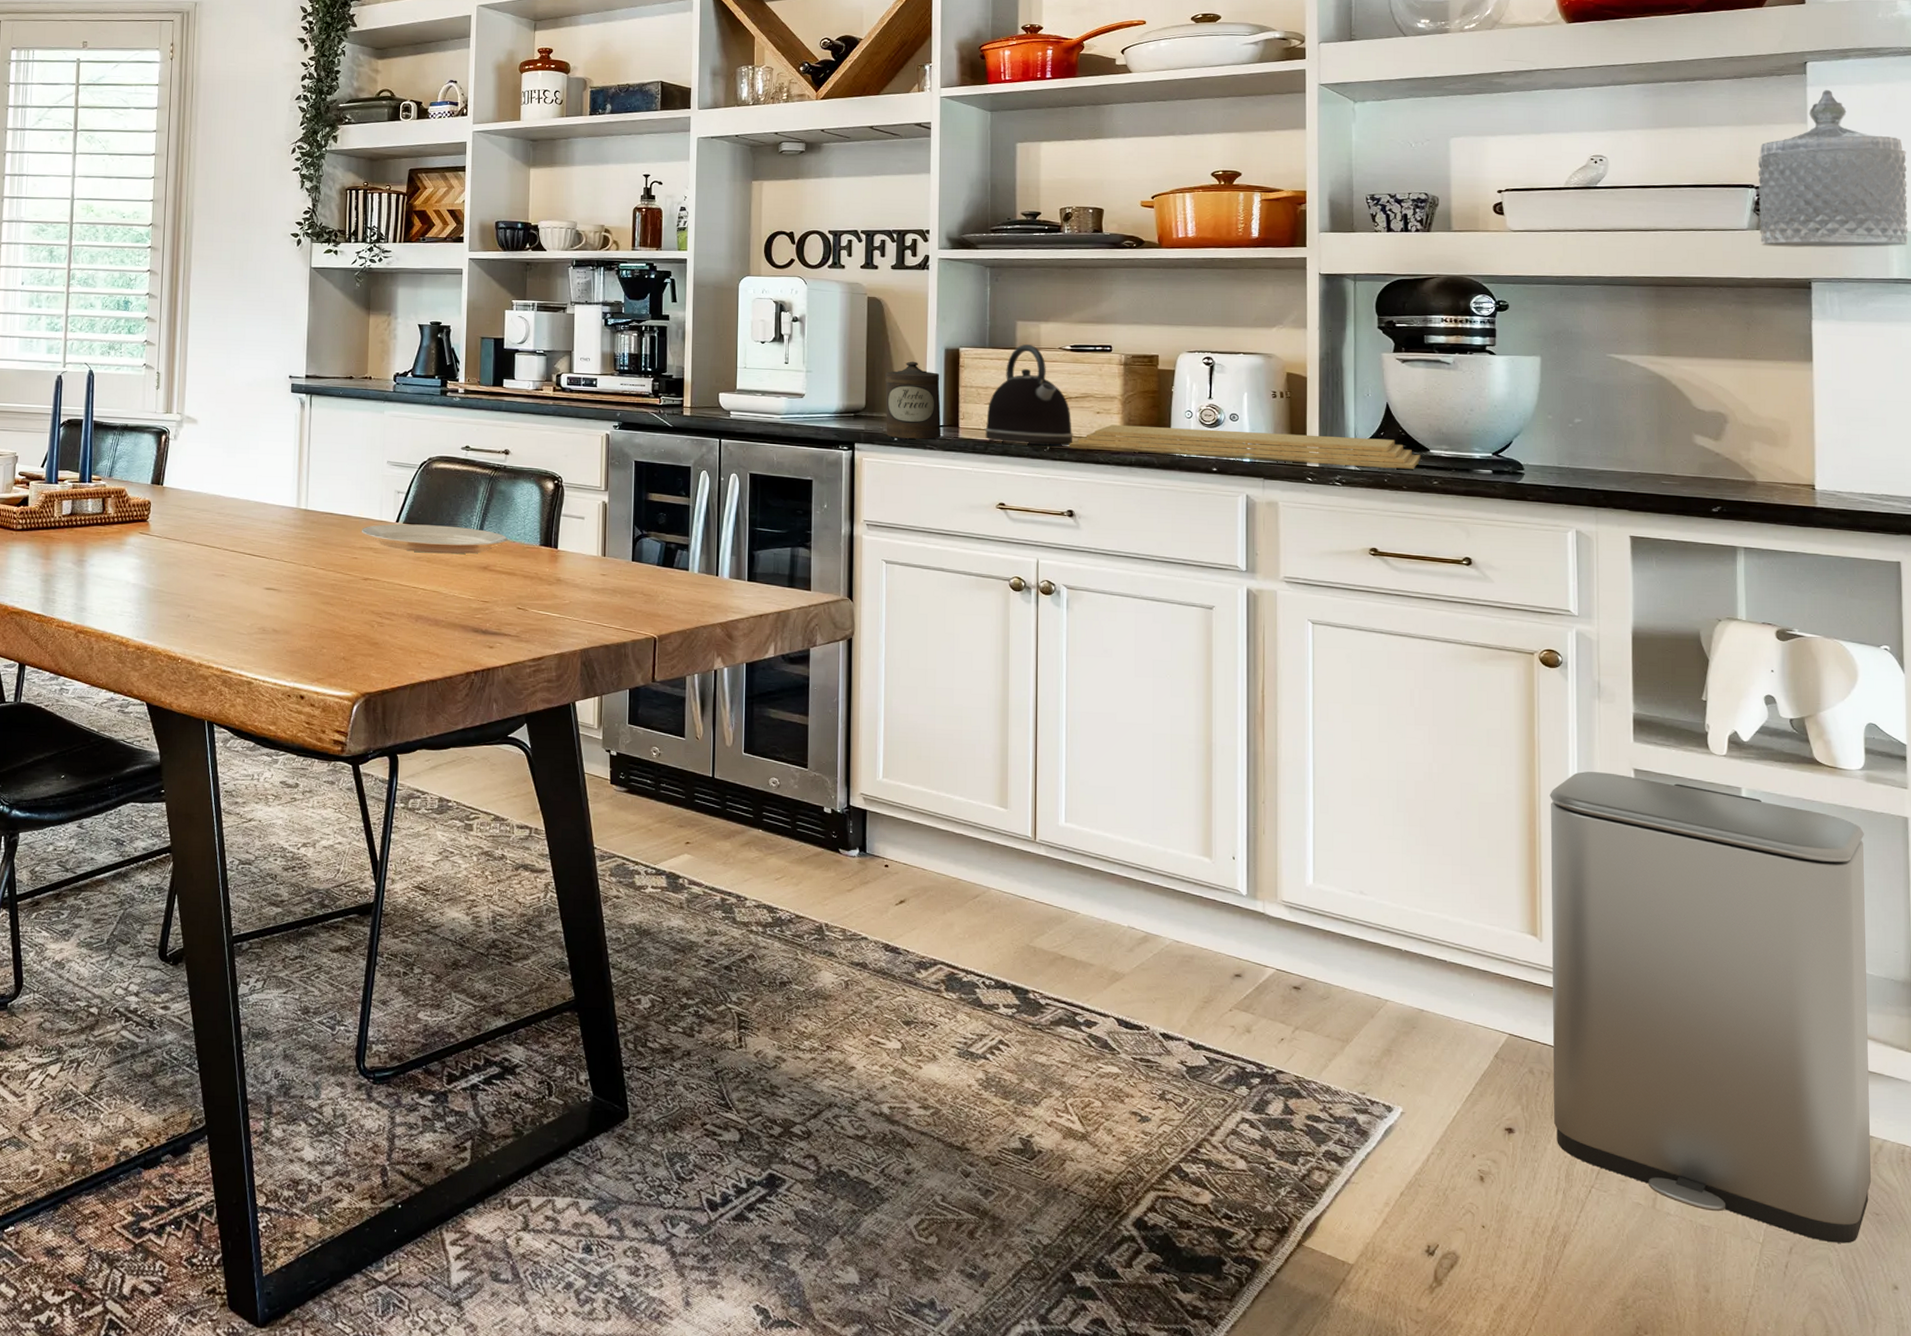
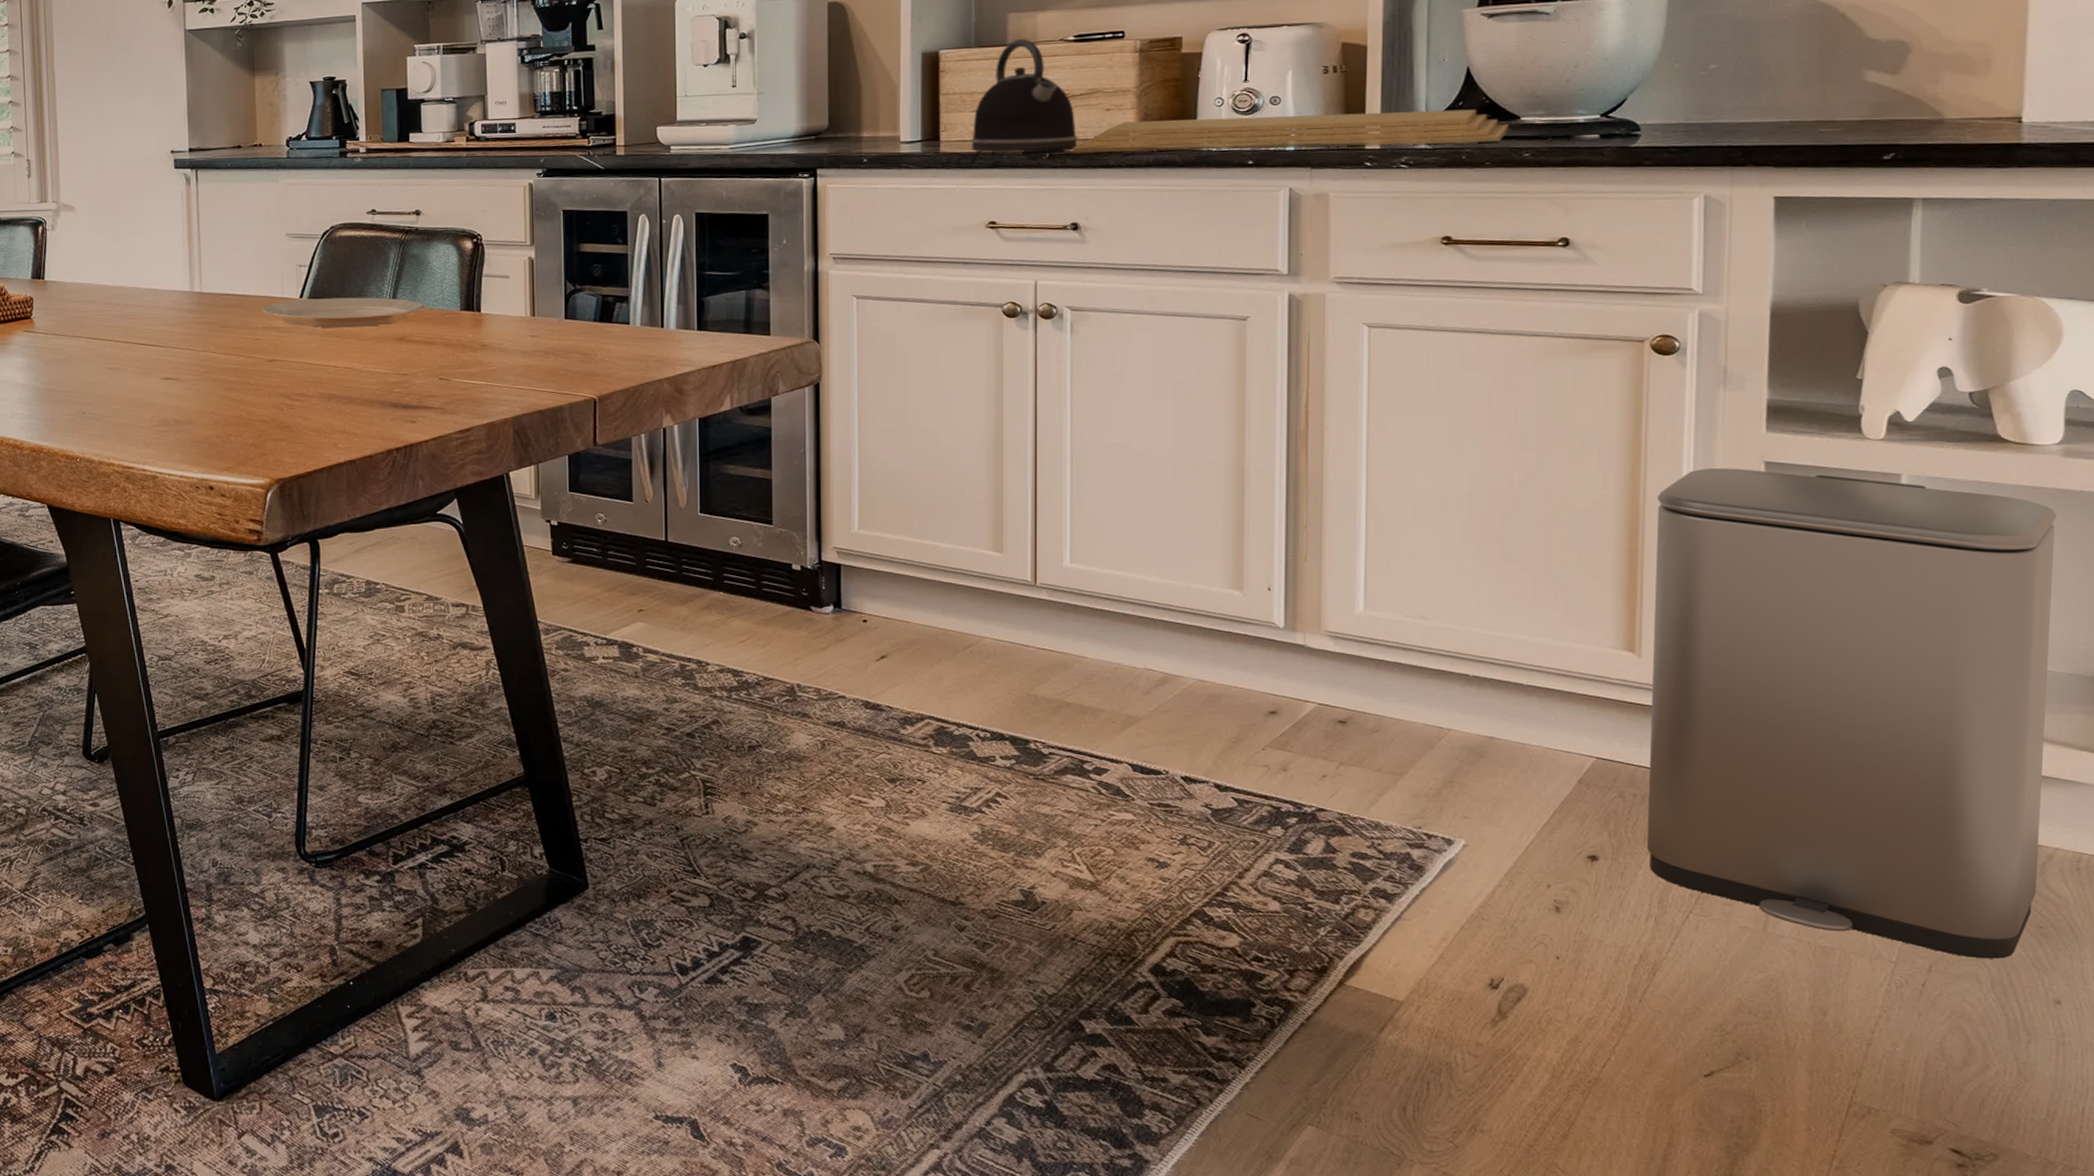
canister: present [885,361,942,439] -> none [851,70,919,159]

